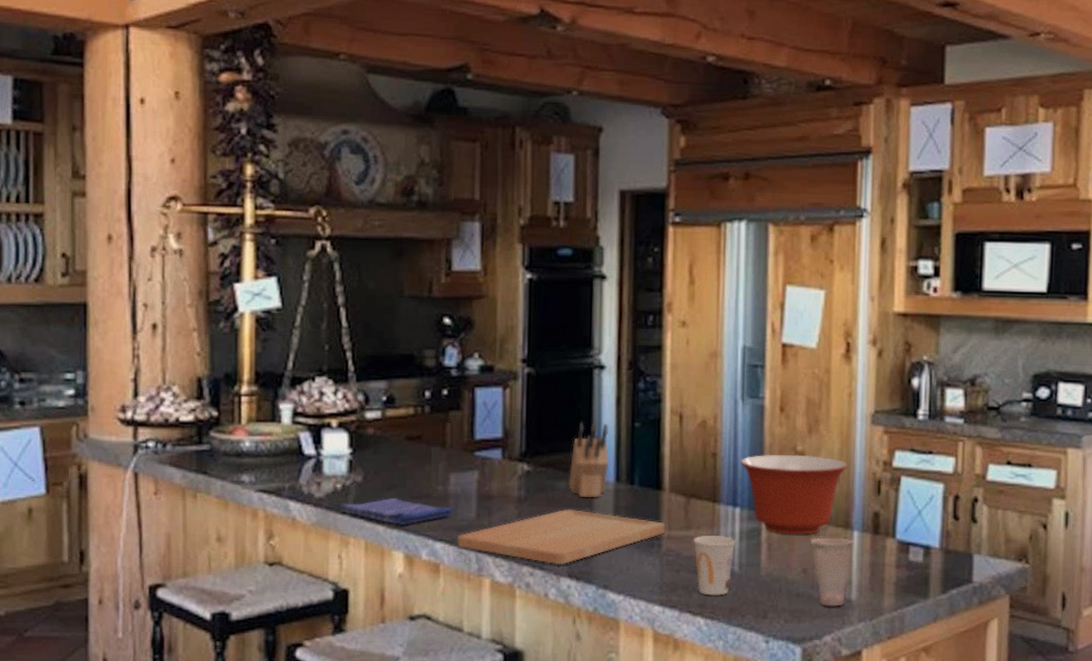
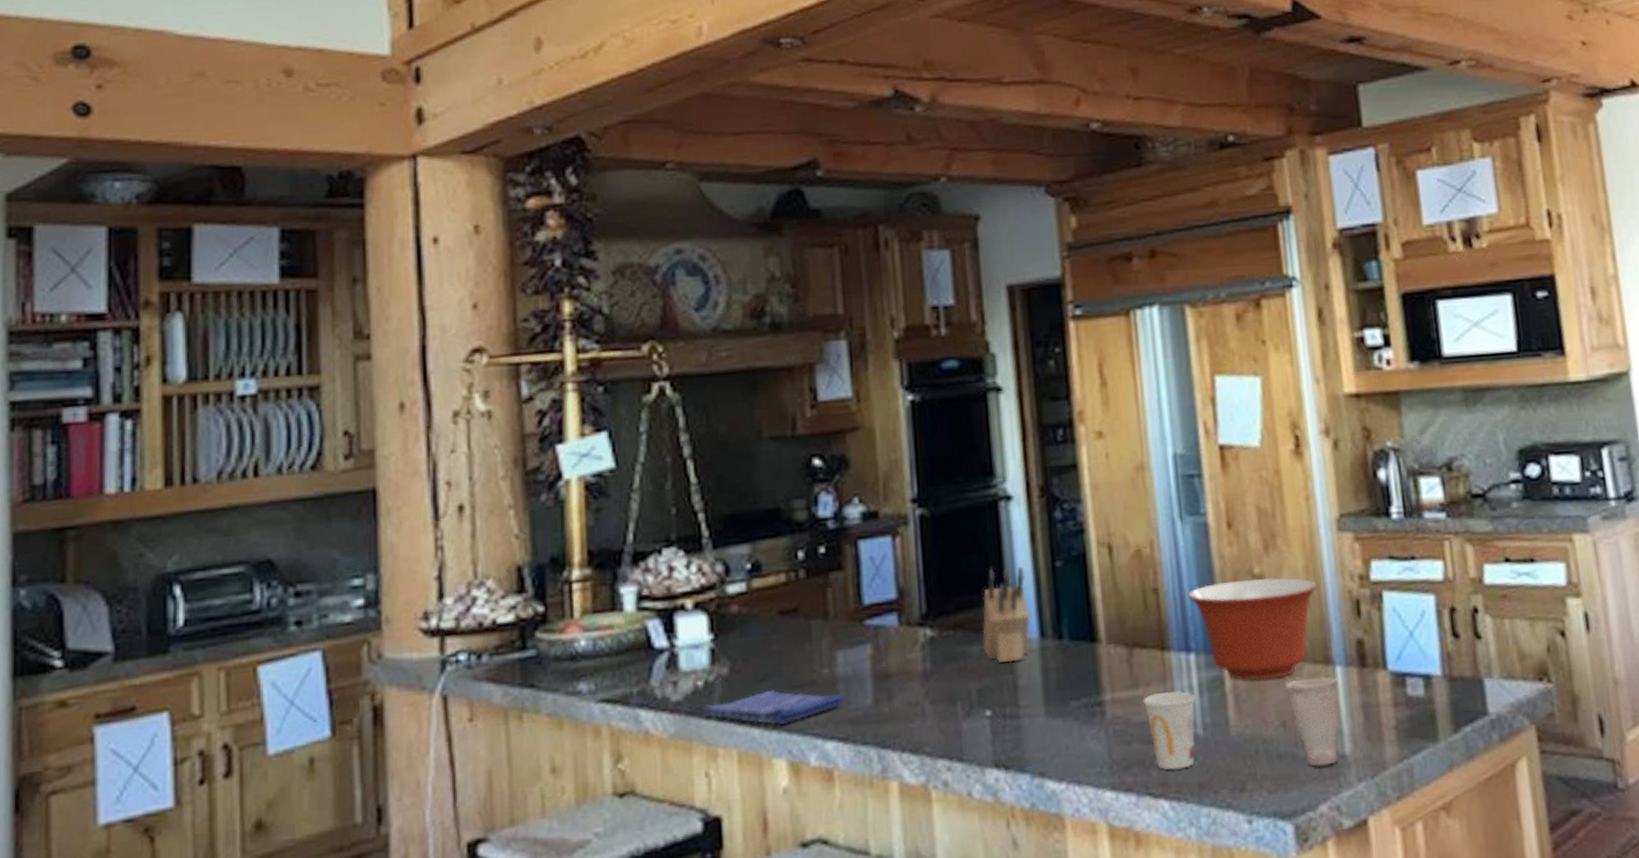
cutting board: present [457,509,665,565] -> none [852,679,1107,753]

